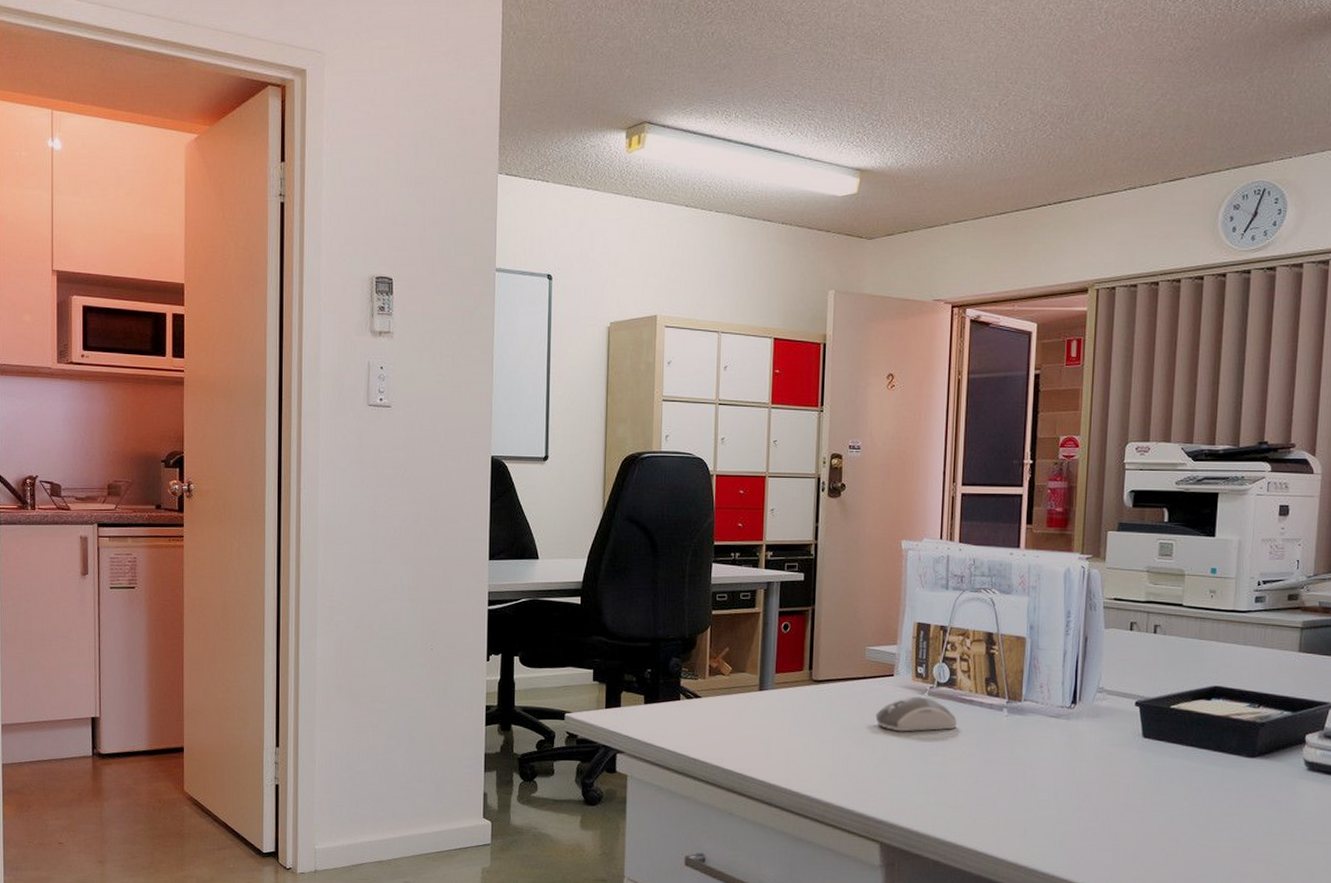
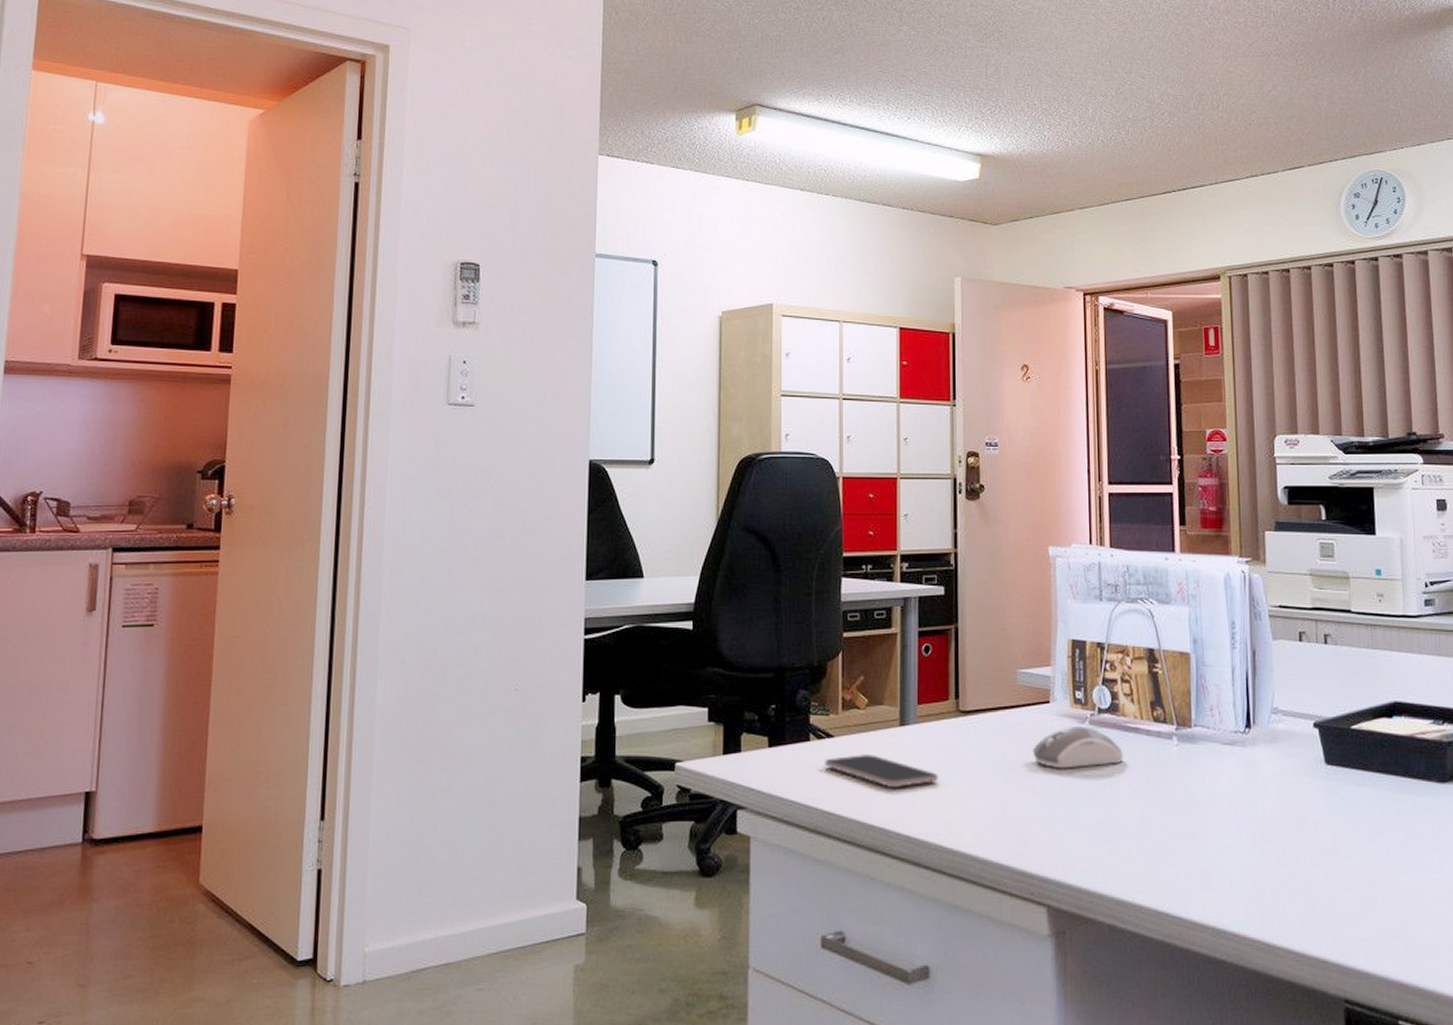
smartphone: none [692,713,792,742] -> present [824,755,940,788]

